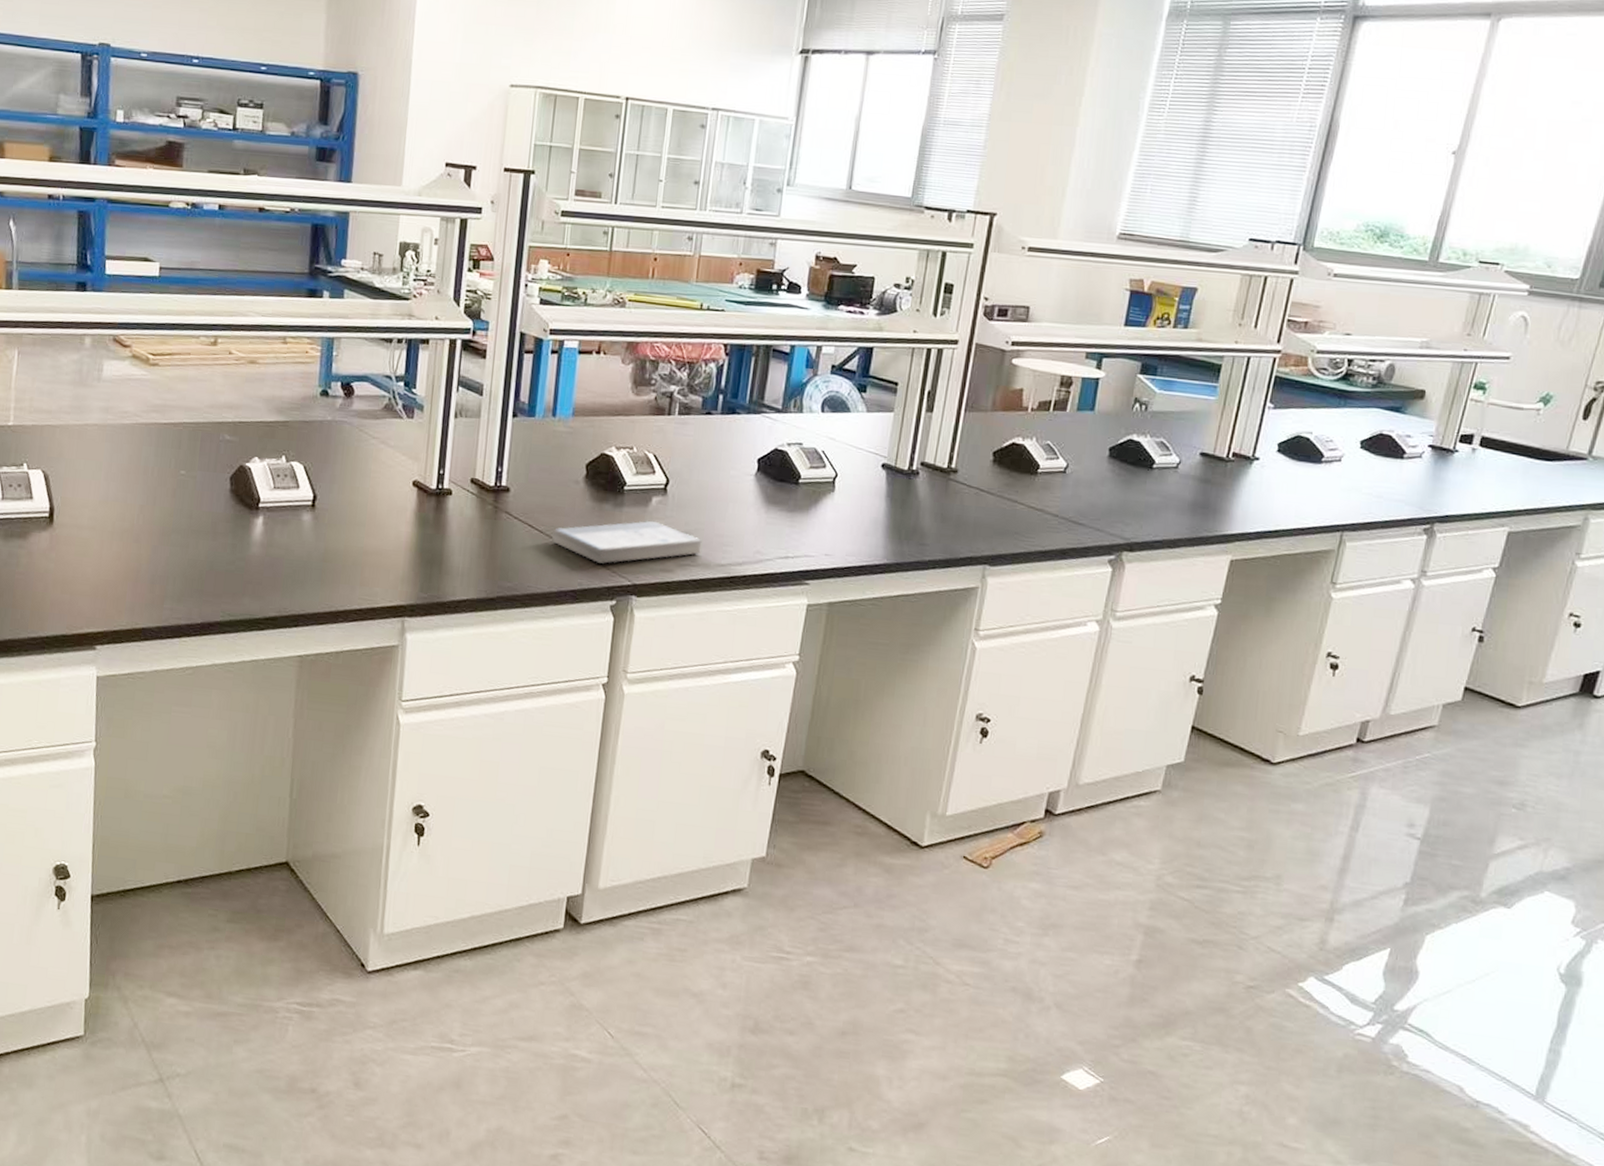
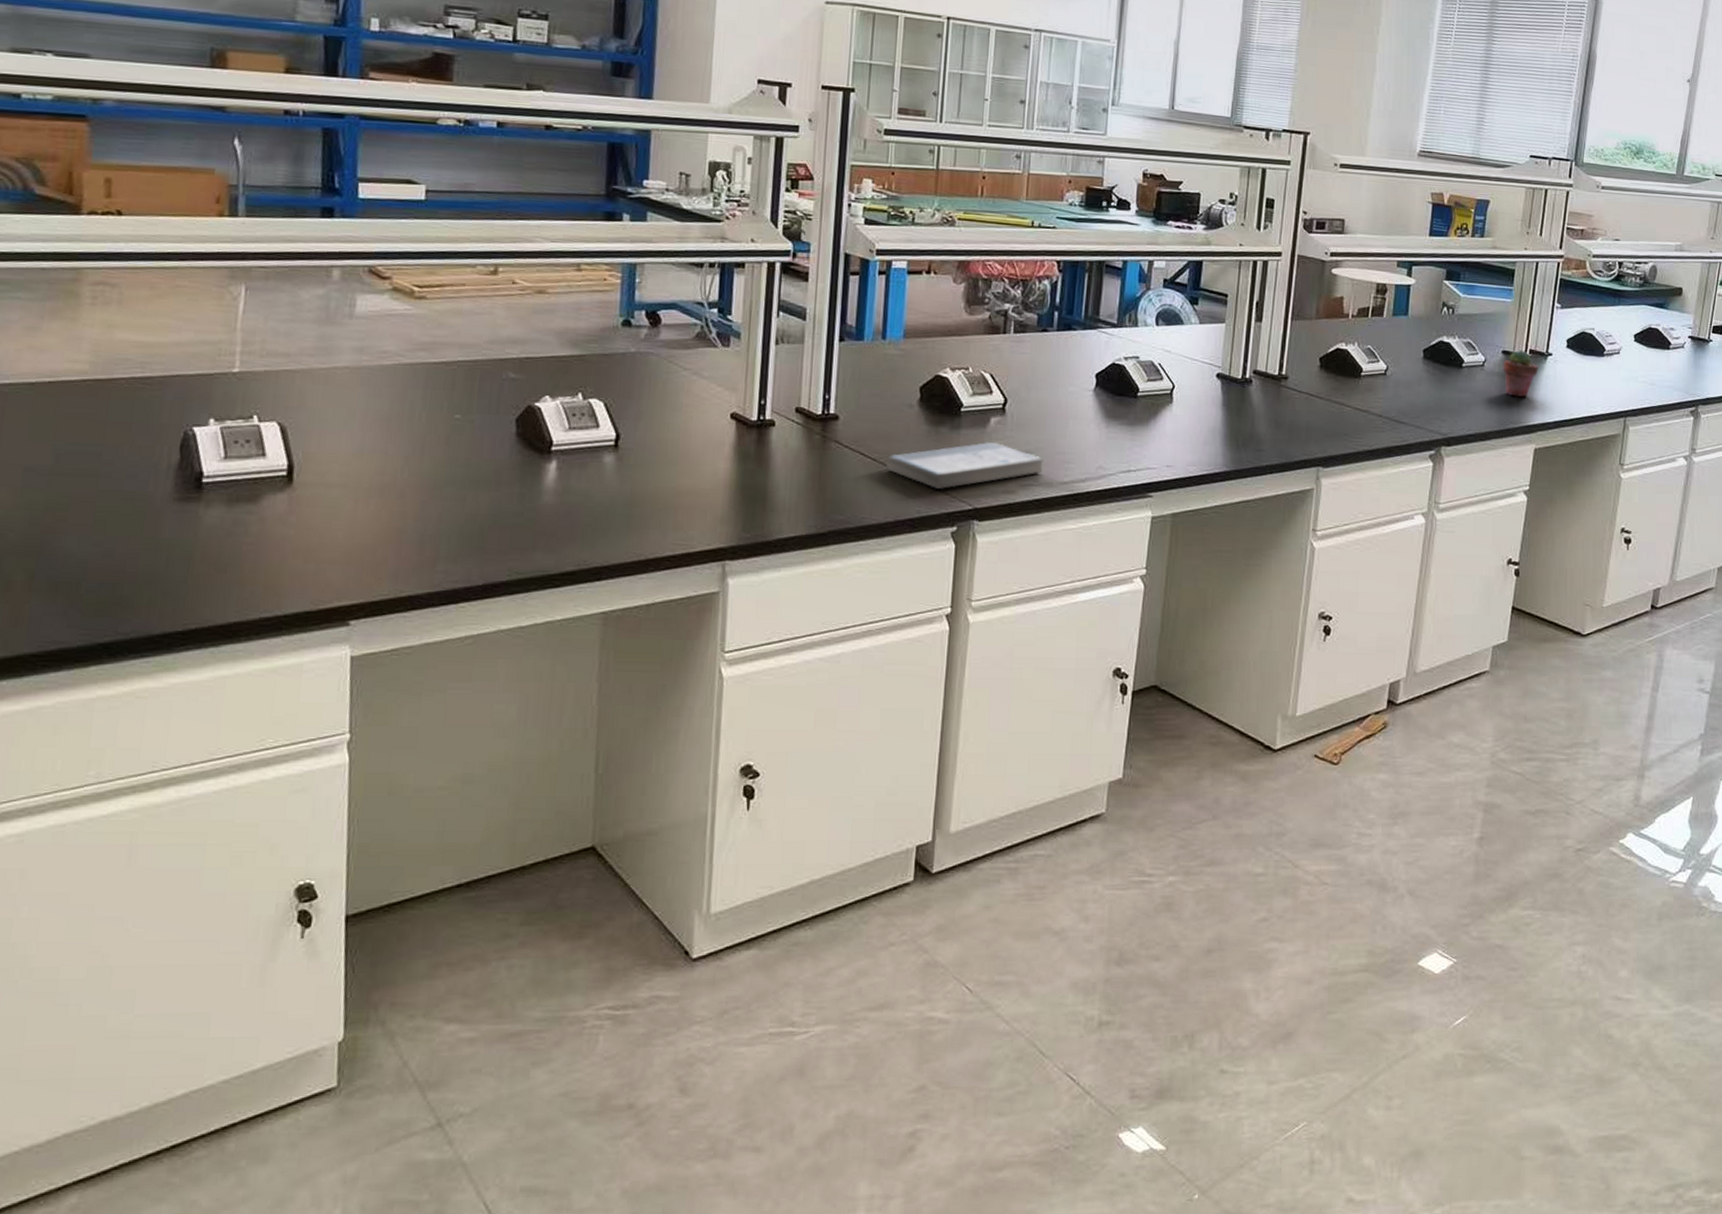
potted succulent: none [1200,453,1243,504] -> present [1503,350,1539,397]

